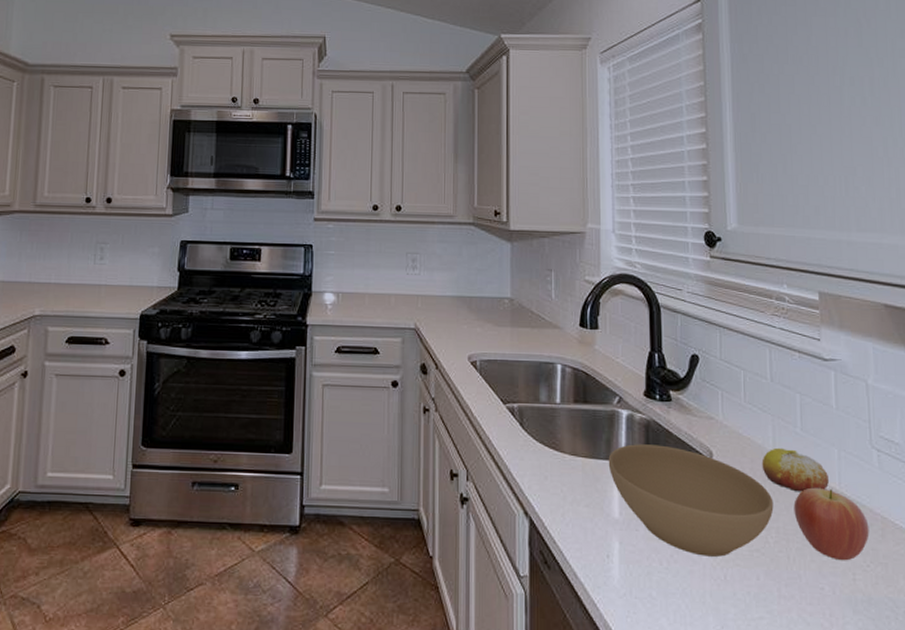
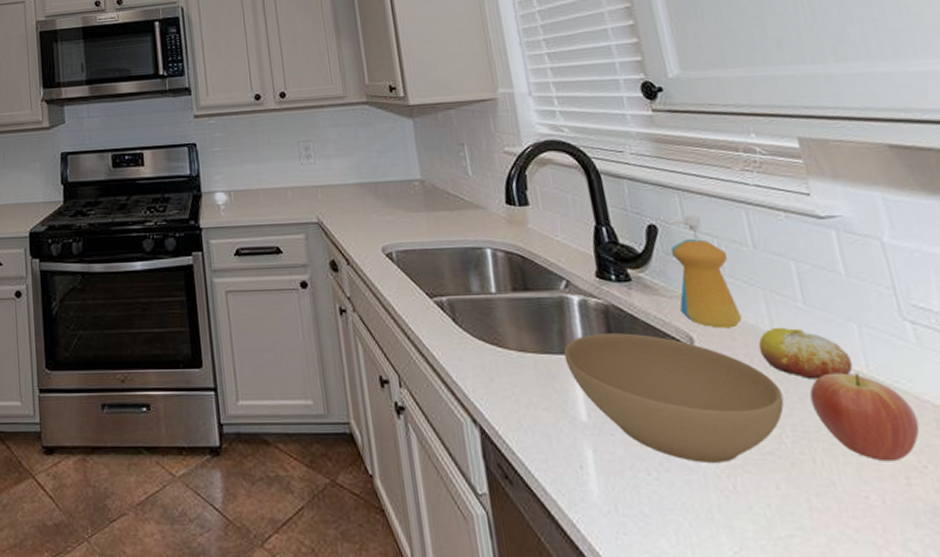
soap dispenser: none [706,348,753,446] -> present [667,214,742,329]

